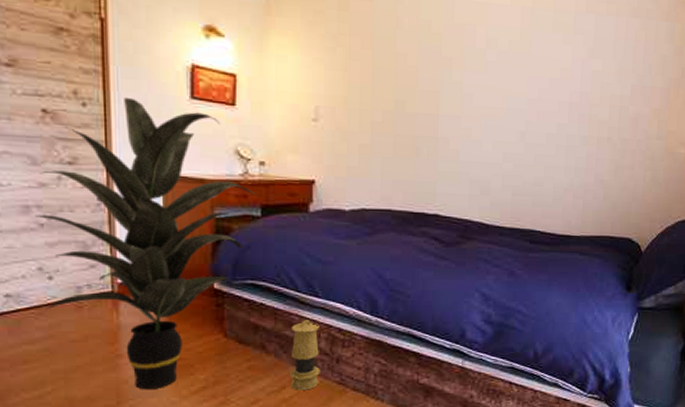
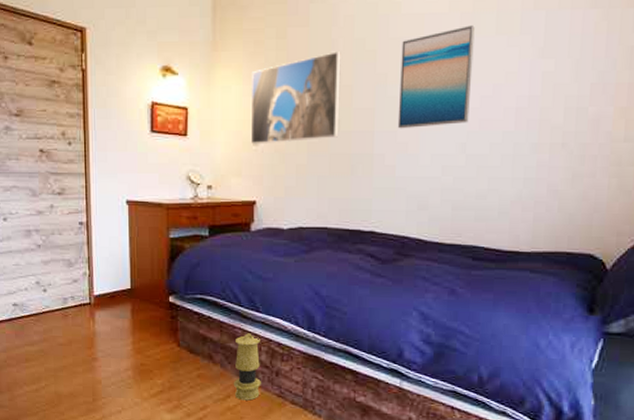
indoor plant: present [35,97,258,390] -> none [34,134,206,391]
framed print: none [309,30,406,121] -> present [250,51,341,144]
wall art: none [462,20,534,115] -> present [397,25,475,129]

